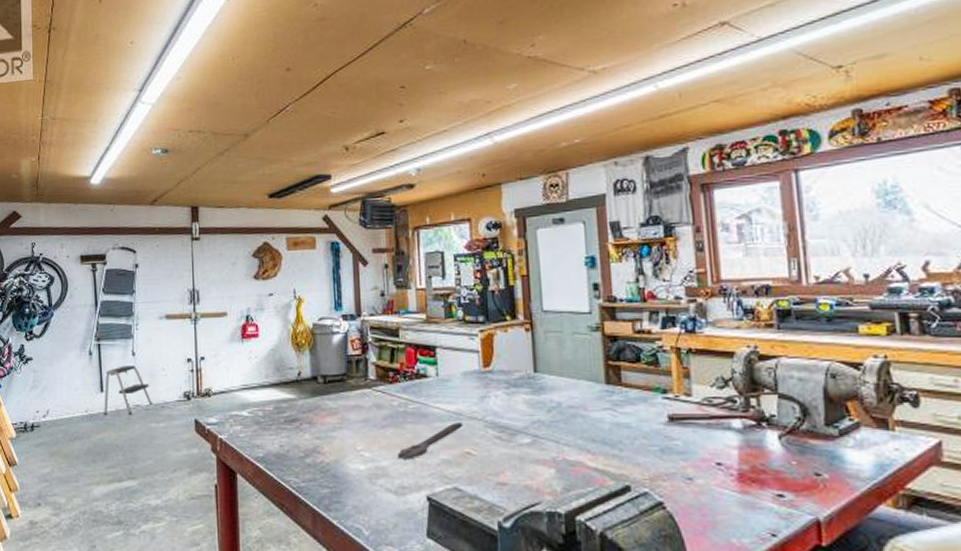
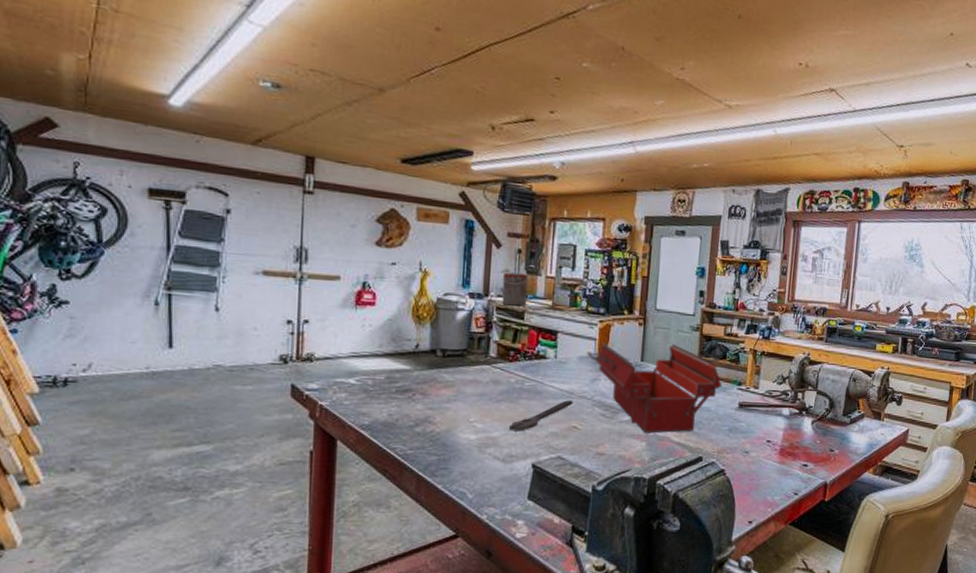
step stool: present [103,365,153,416] -> none [170,321,240,375]
paint can: none [373,288,400,324] -> present [502,272,529,307]
toolbox: none [471,348,642,457] -> present [587,341,723,433]

